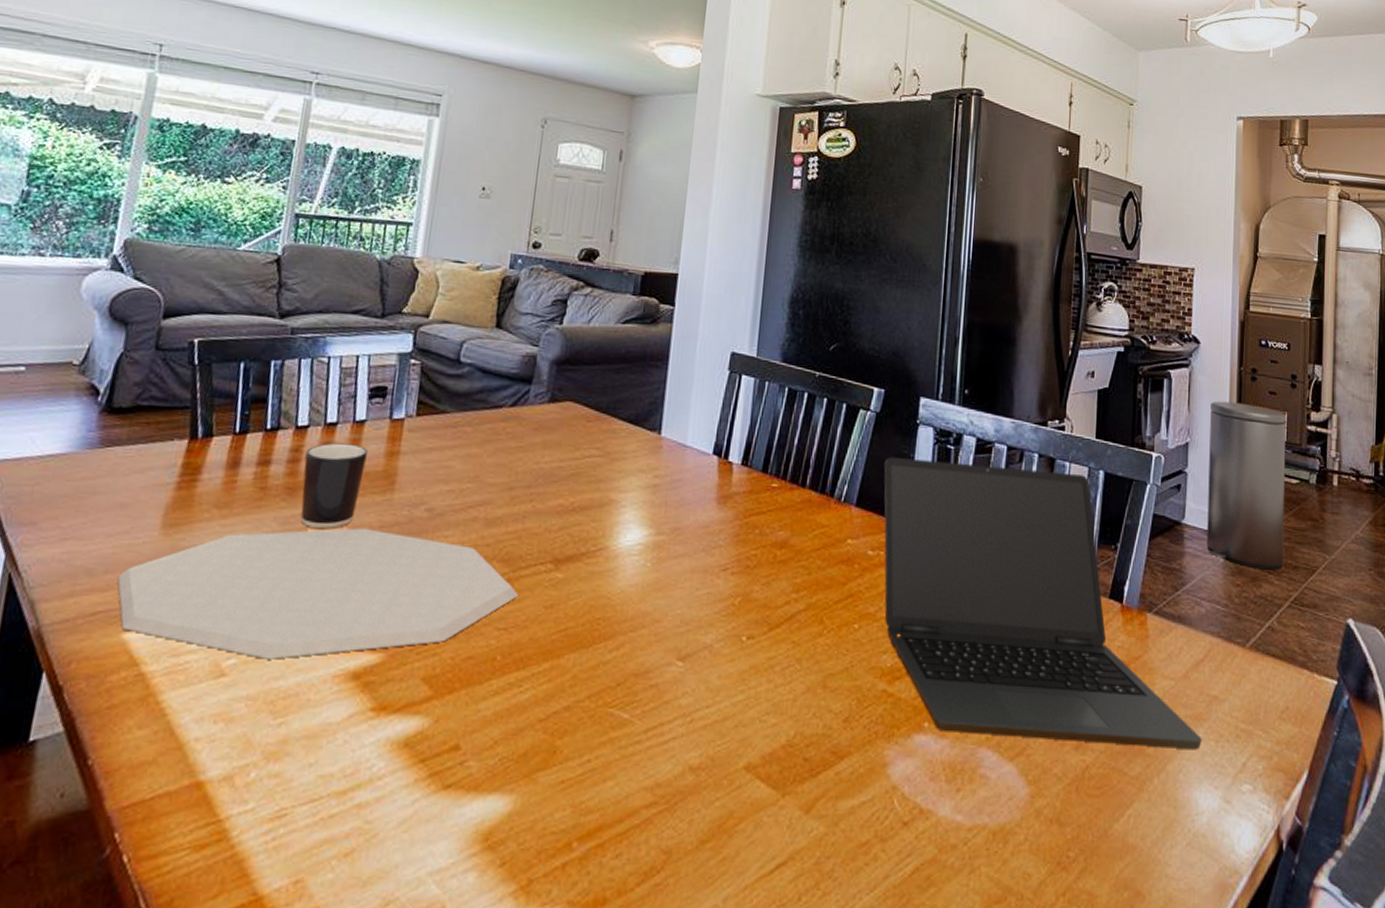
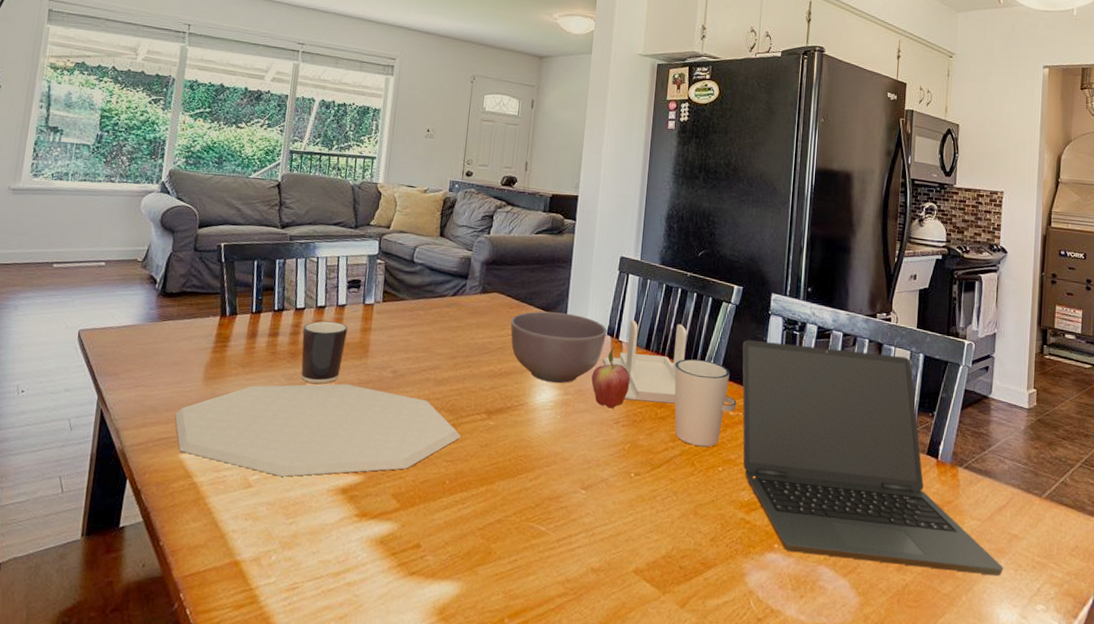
bowl: none [587,424,714,519] -> present [510,311,608,383]
fruit: none [692,469,743,551] -> present [591,346,631,409]
napkin holder: none [707,434,815,543] -> present [602,320,687,404]
cup: none [798,483,877,599] -> present [674,358,737,447]
pedal bin: present [1207,401,1287,570] -> none [1010,299,1082,437]

